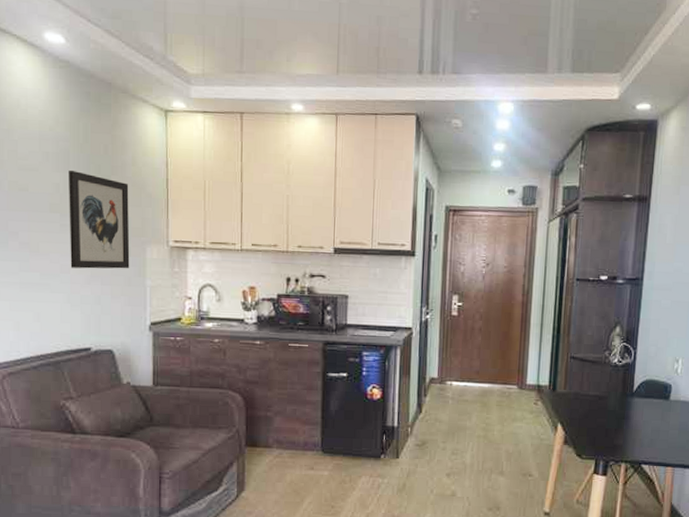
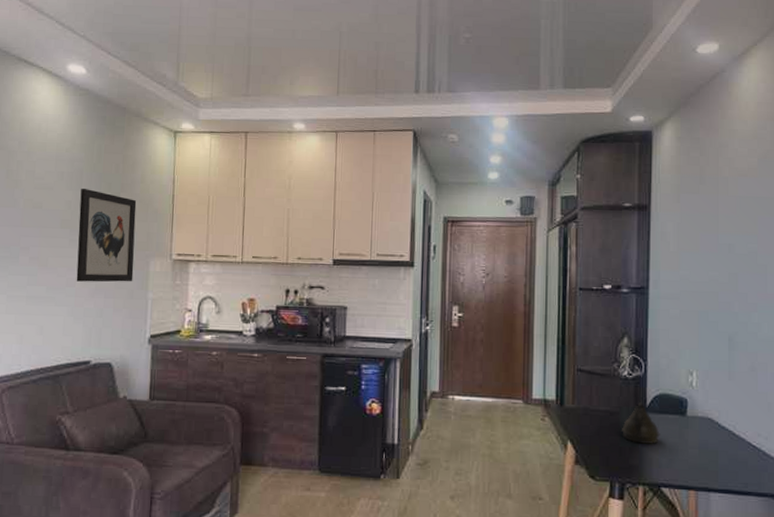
teapot: none [609,386,644,427] -> present [622,401,660,445]

